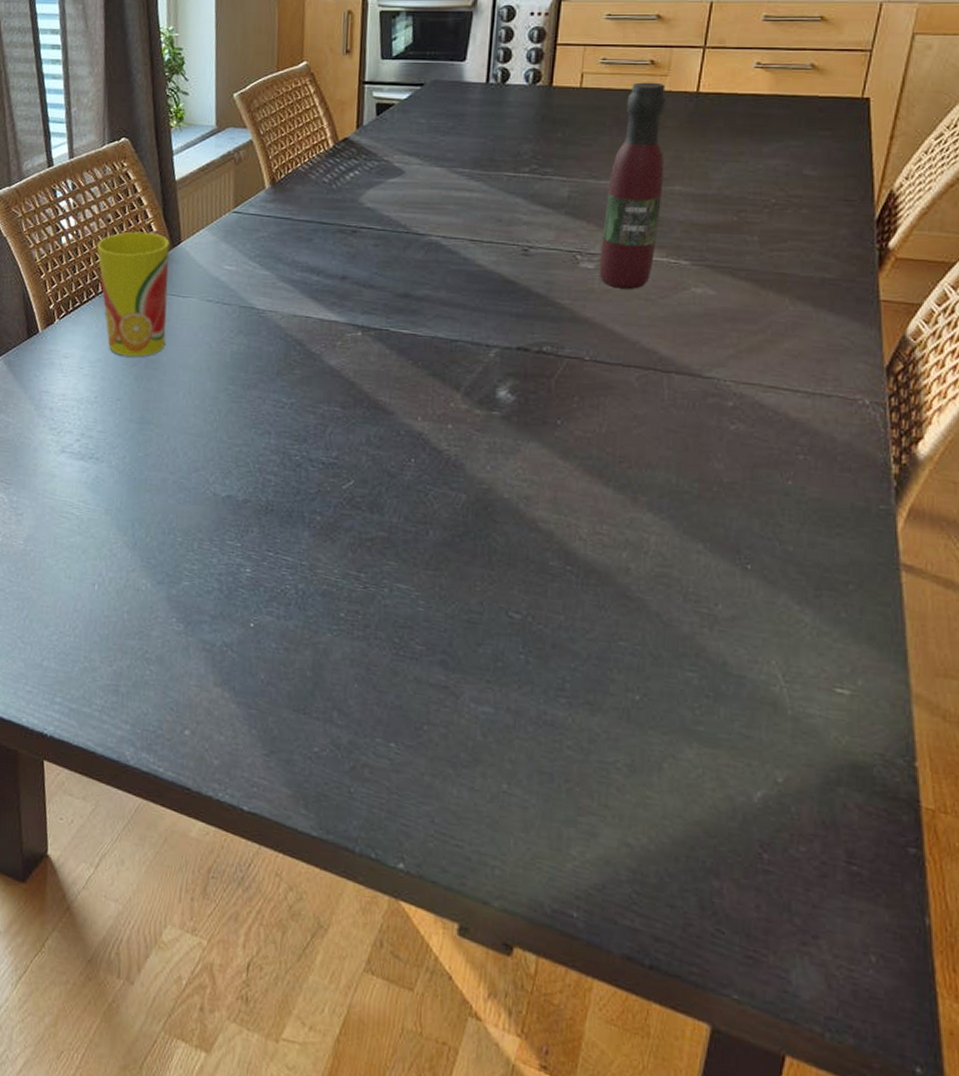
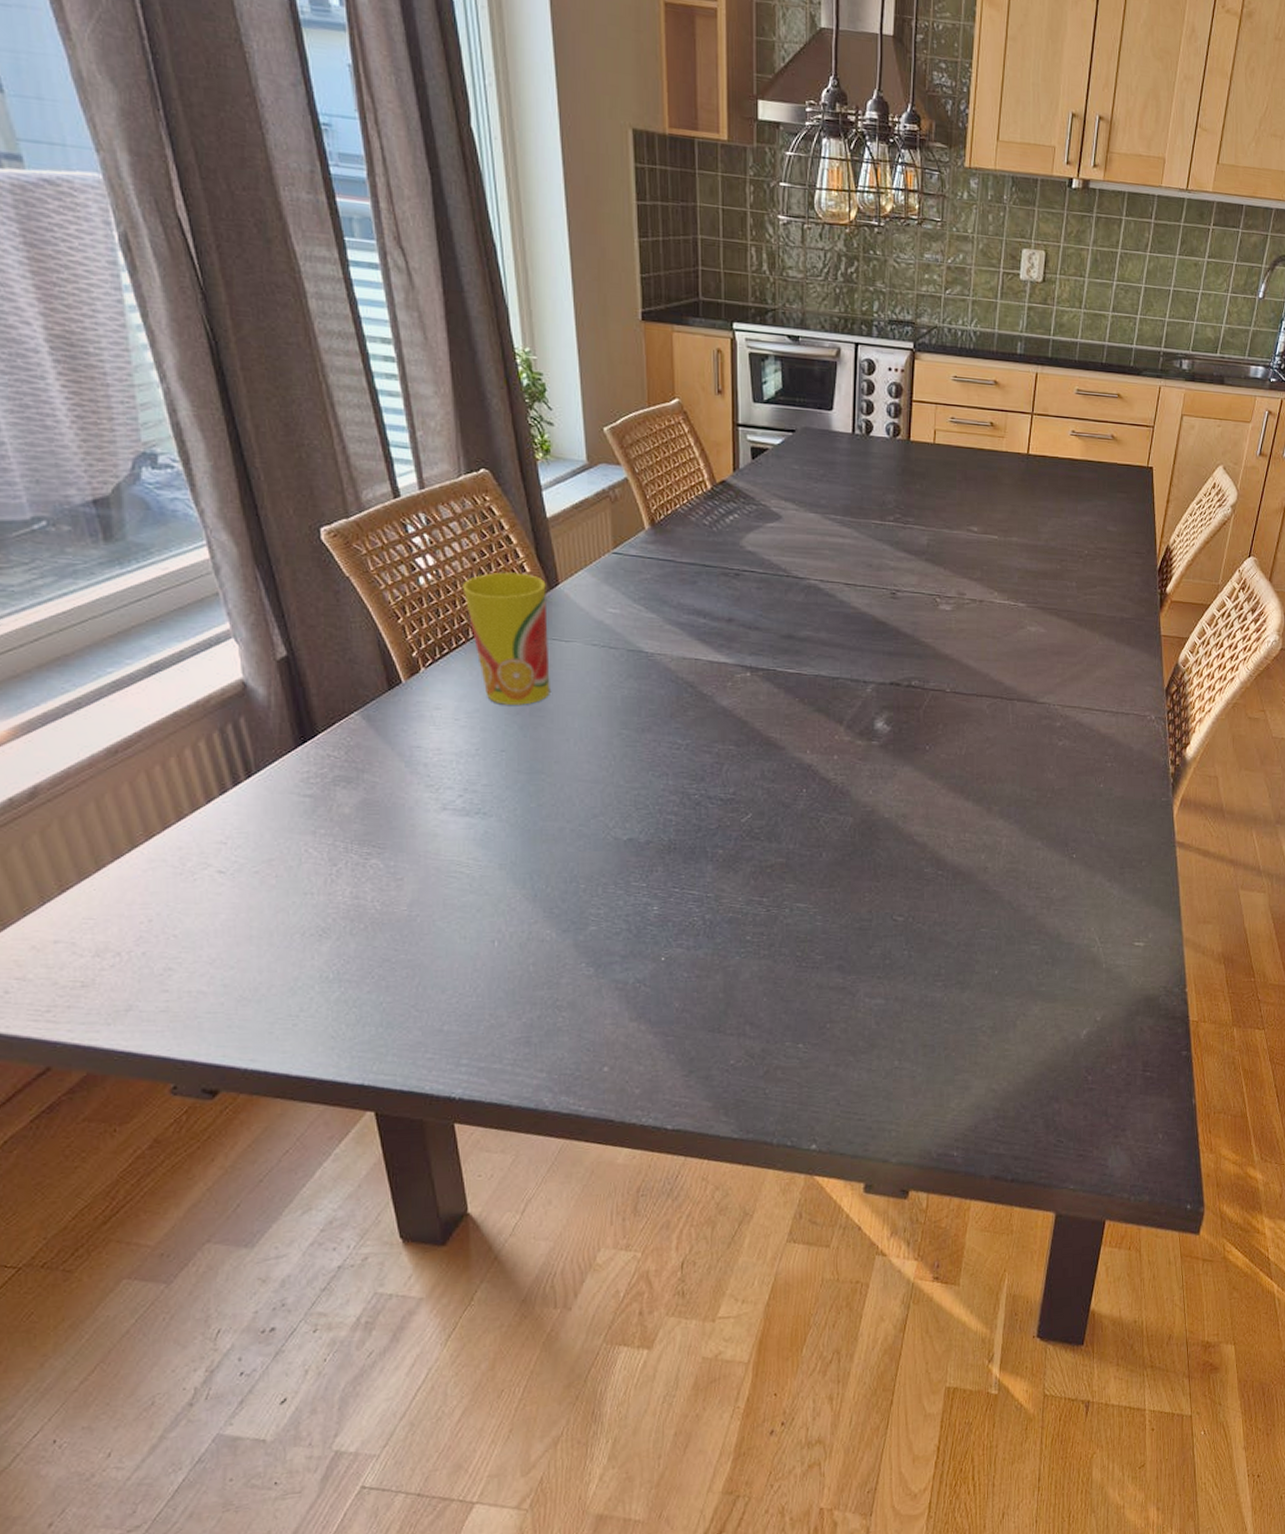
wine bottle: present [599,82,667,289] -> none [955,441,1004,628]

